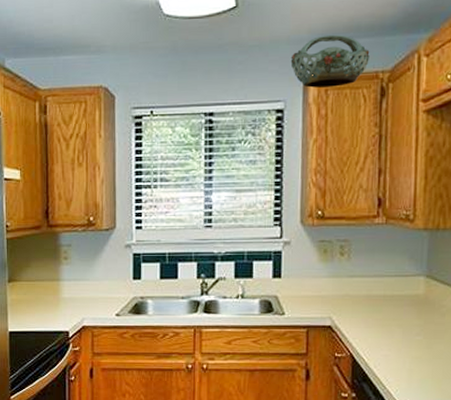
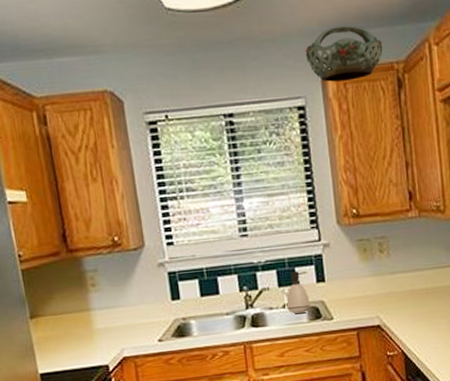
soap dispenser: none [240,265,265,306] -> present [286,271,311,315]

